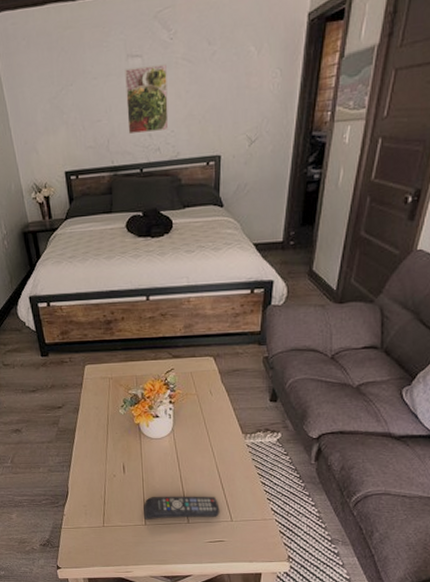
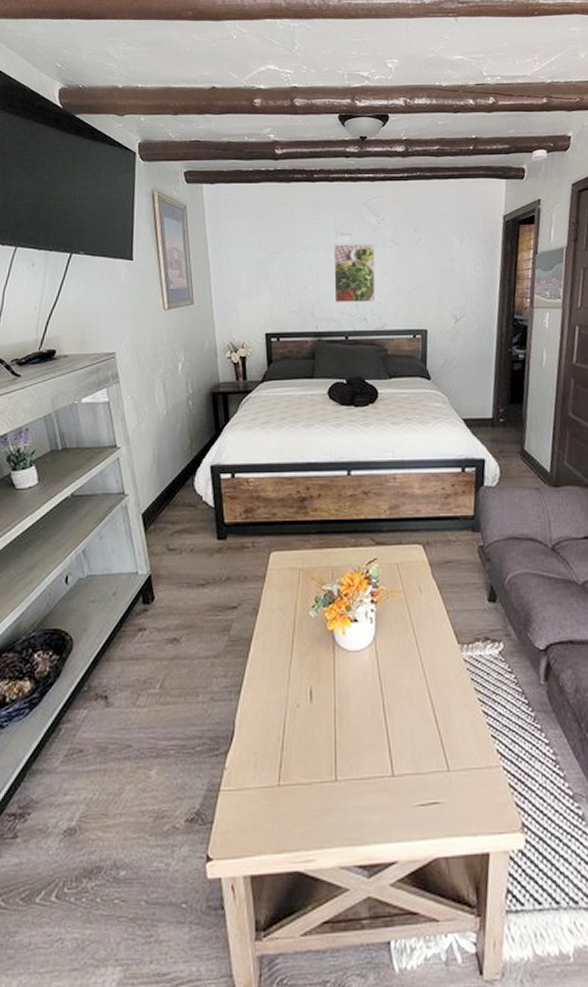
remote control: present [143,496,220,520] -> none [335,733,433,773]

